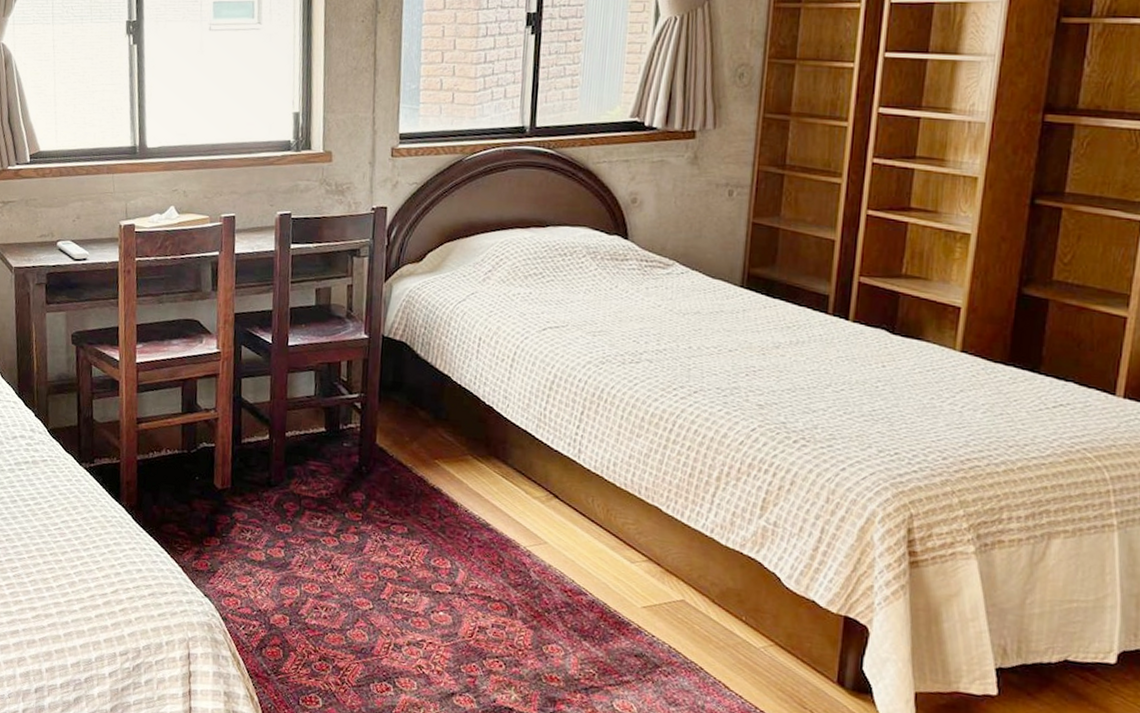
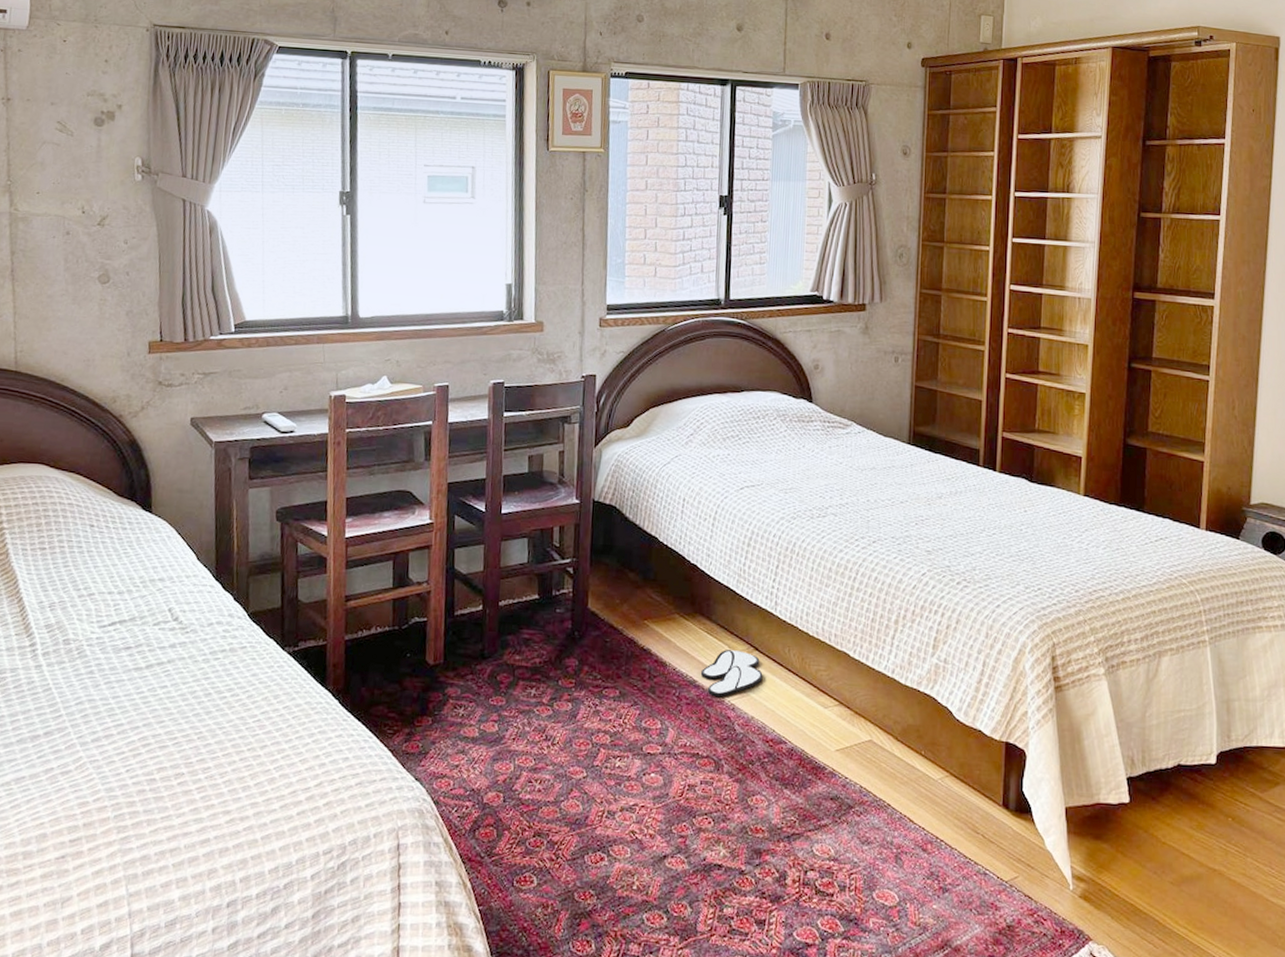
slippers: none [494,495,563,543] -> present [700,650,763,697]

